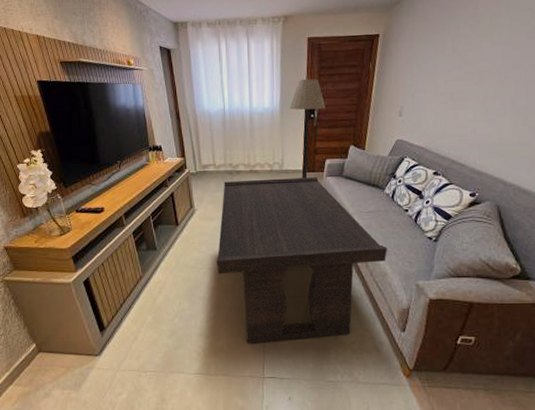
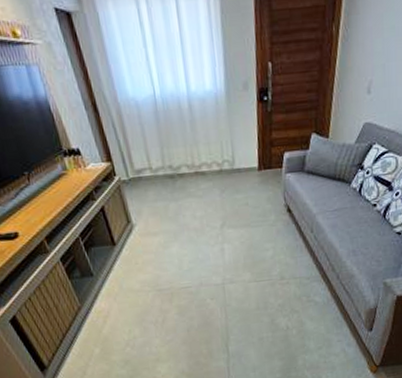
coffee table: present [216,177,388,344] -> none [164,175,355,363]
floor lamp: present [289,78,326,179] -> none [236,48,282,178]

